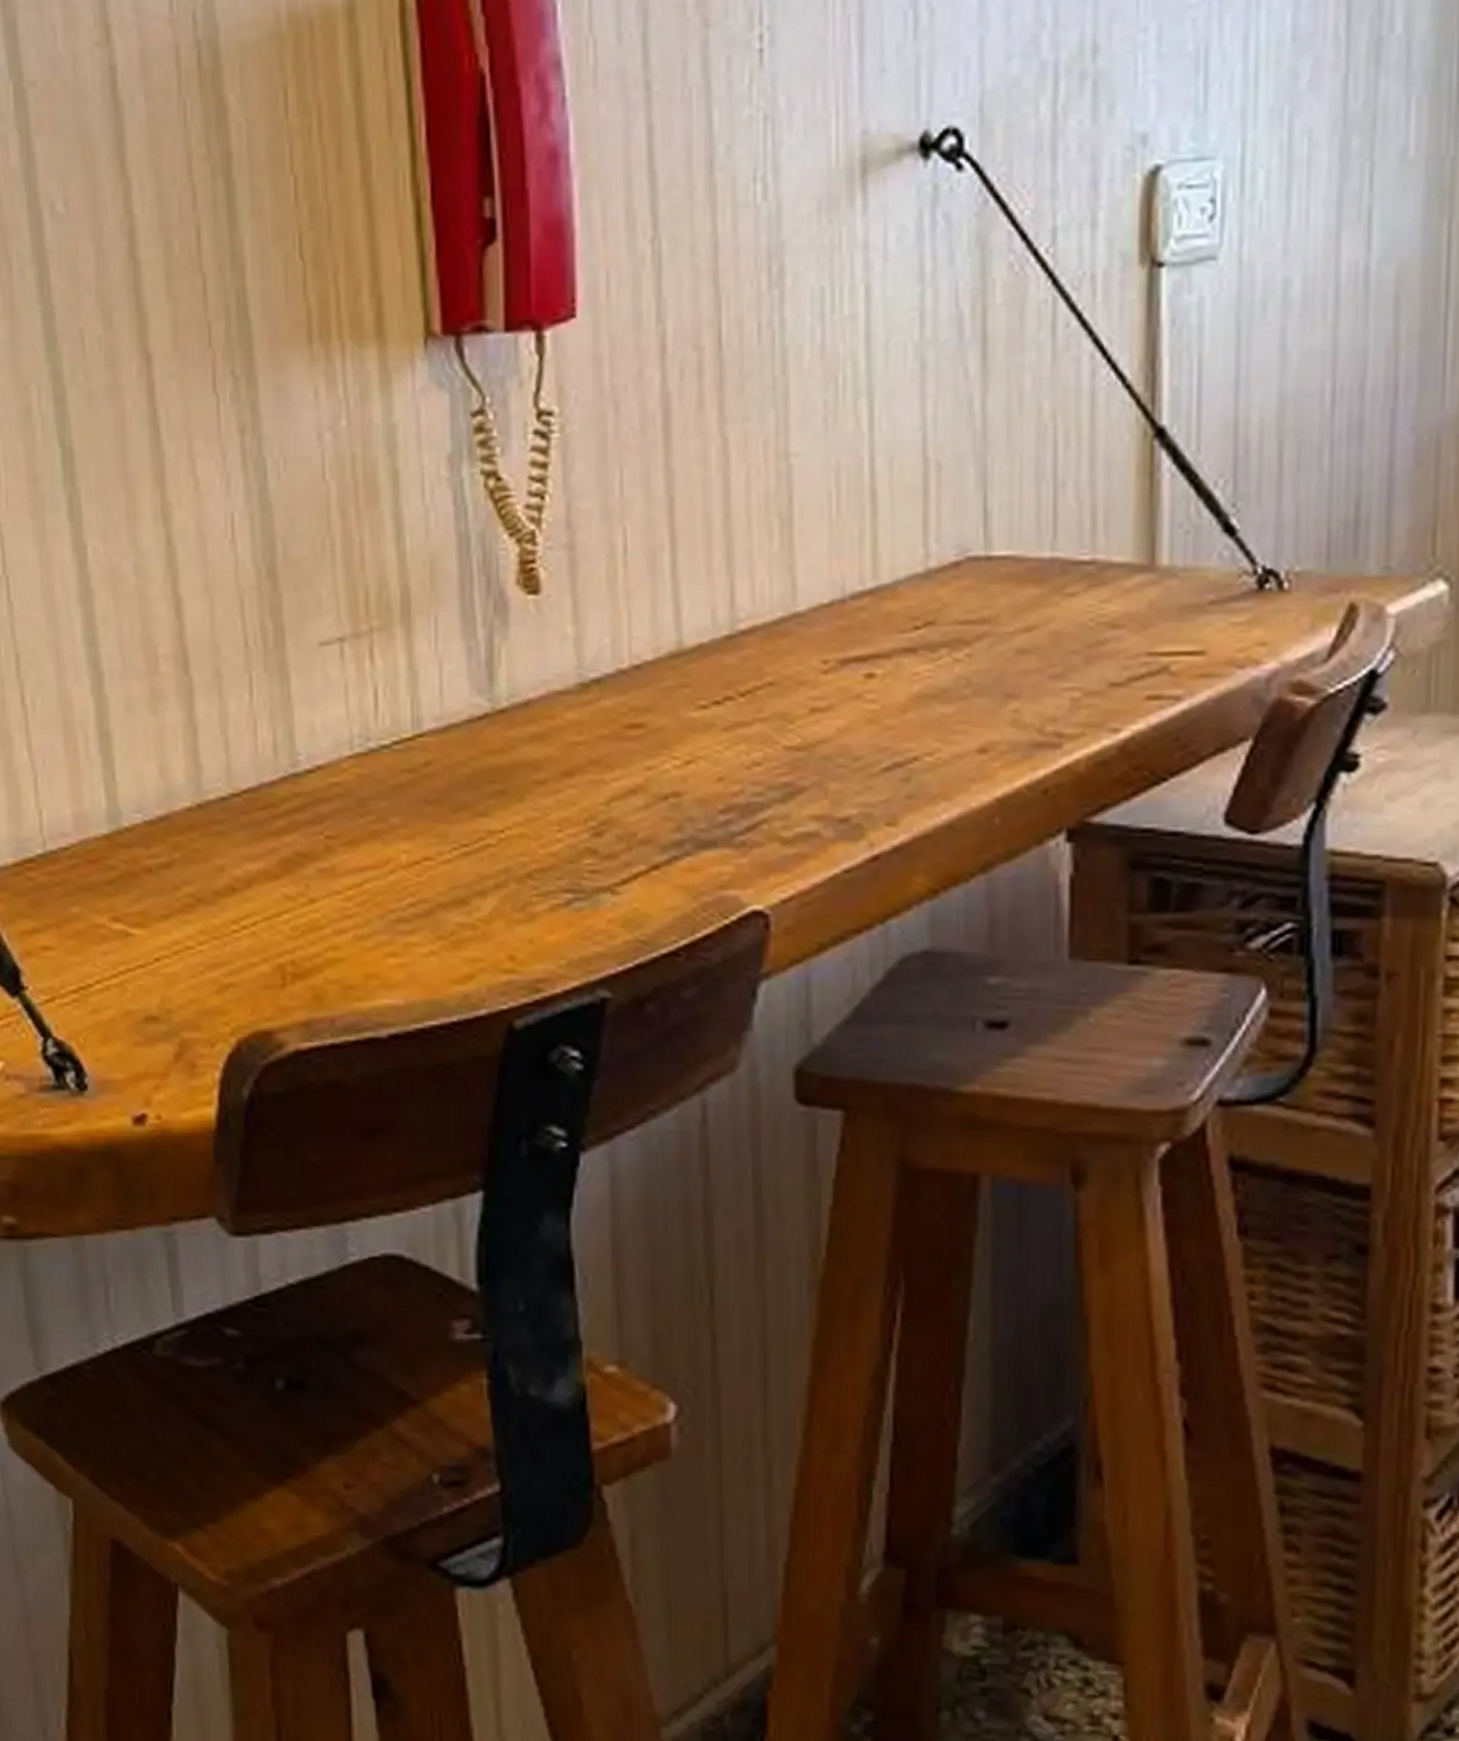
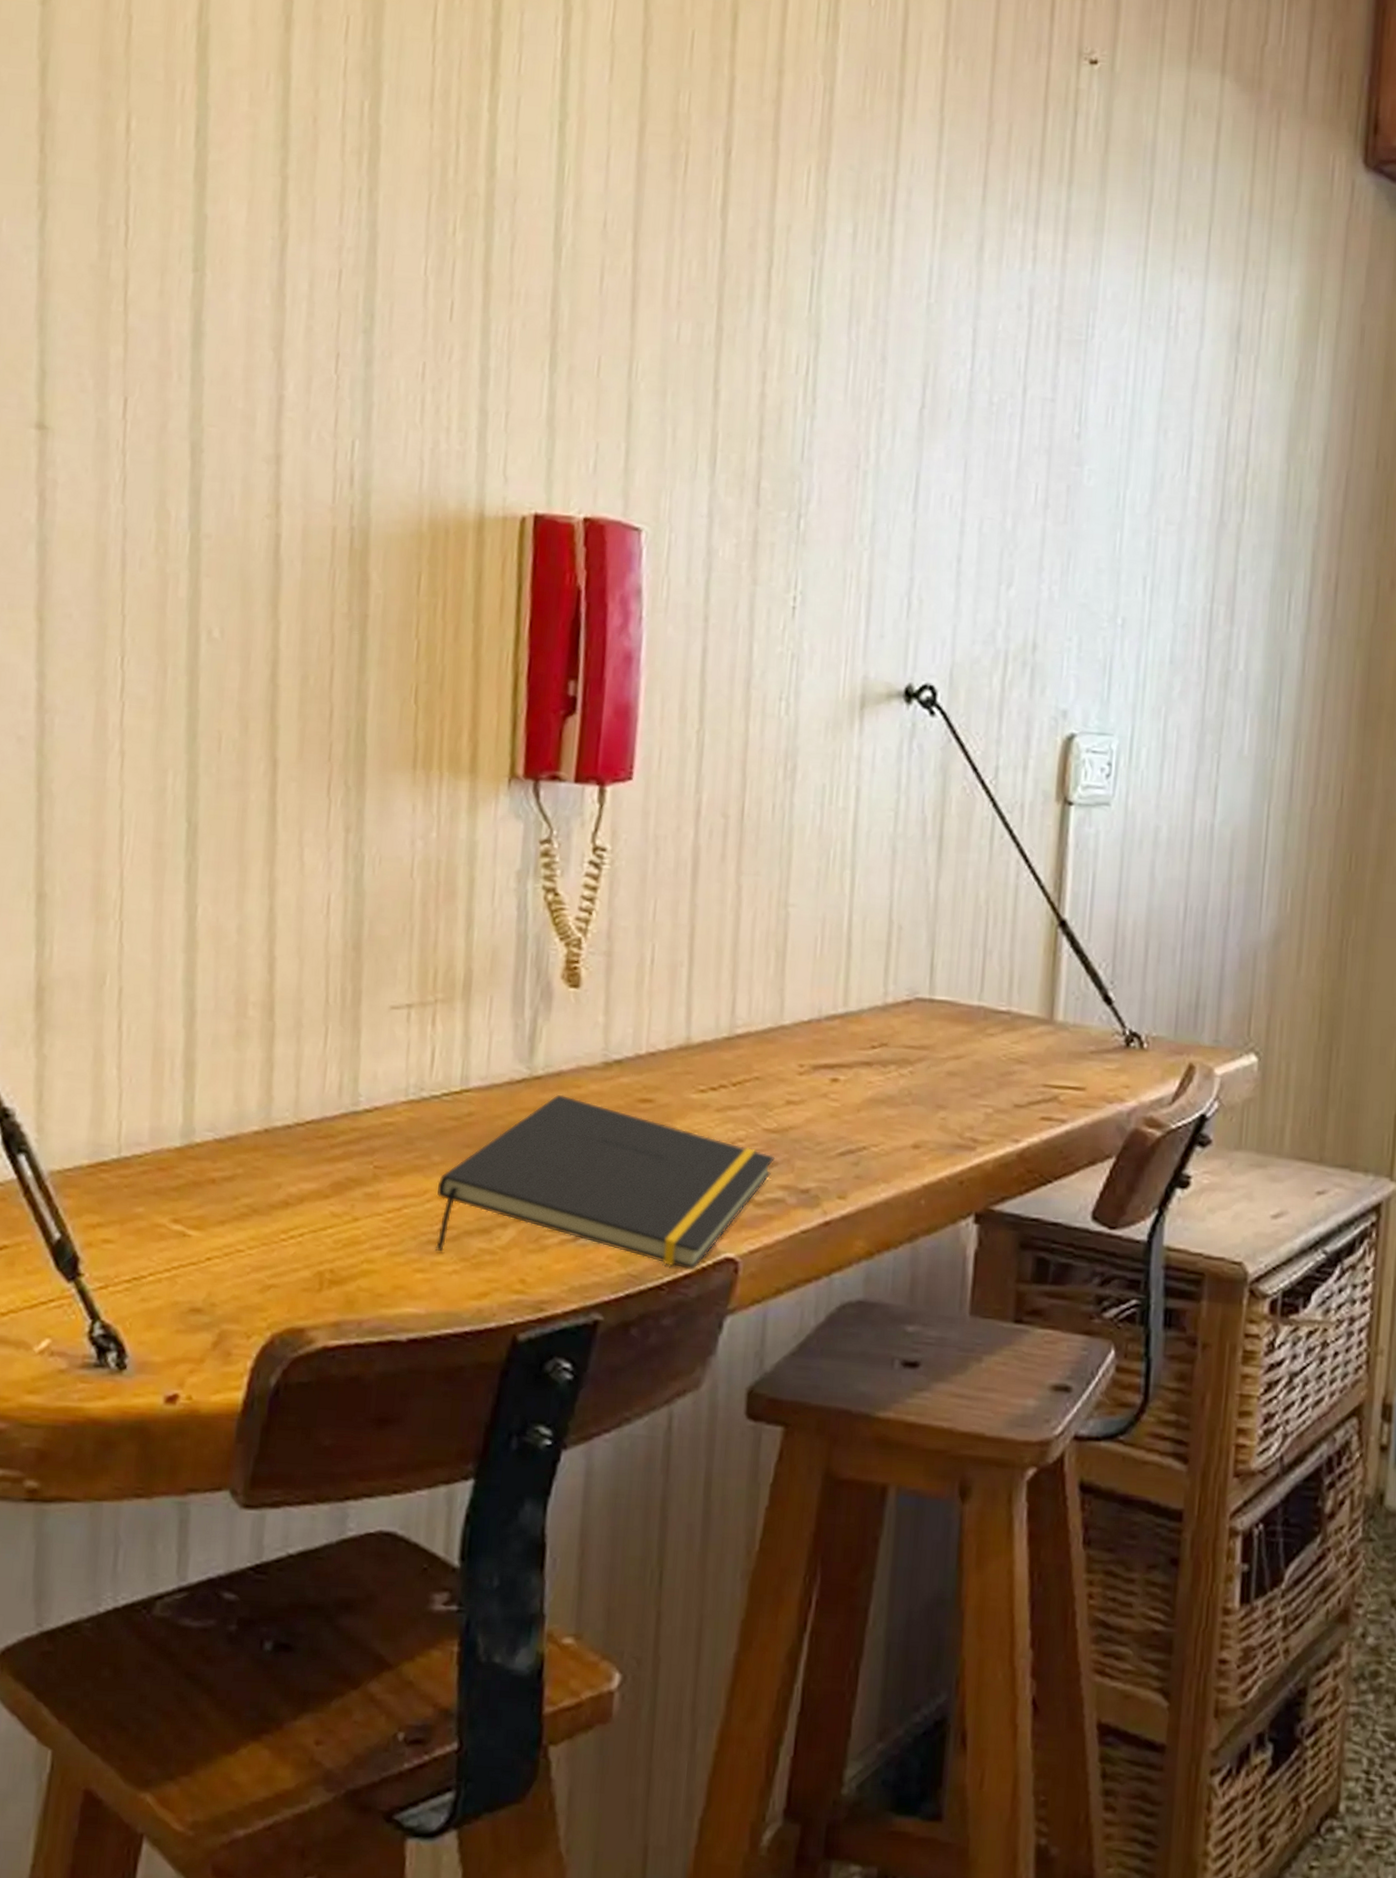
notepad: none [400,728,803,930] -> present [434,1094,776,1270]

